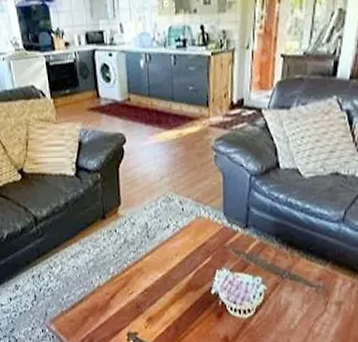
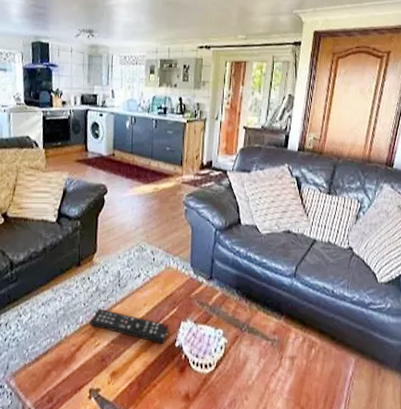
remote control: none [121,259,204,291] -> present [90,308,169,344]

